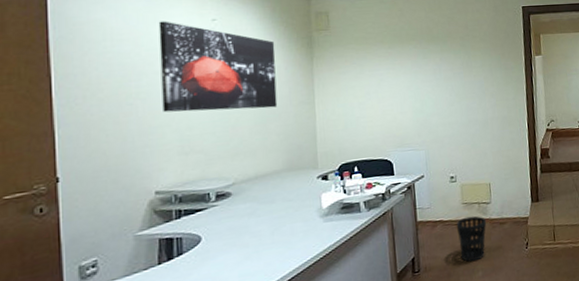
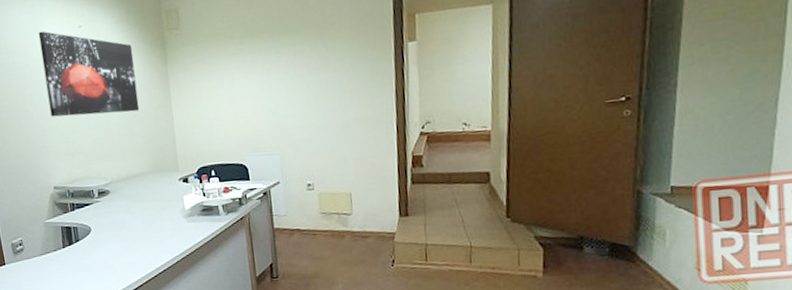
wastebasket: present [456,216,487,262] -> none [314,227,348,274]

